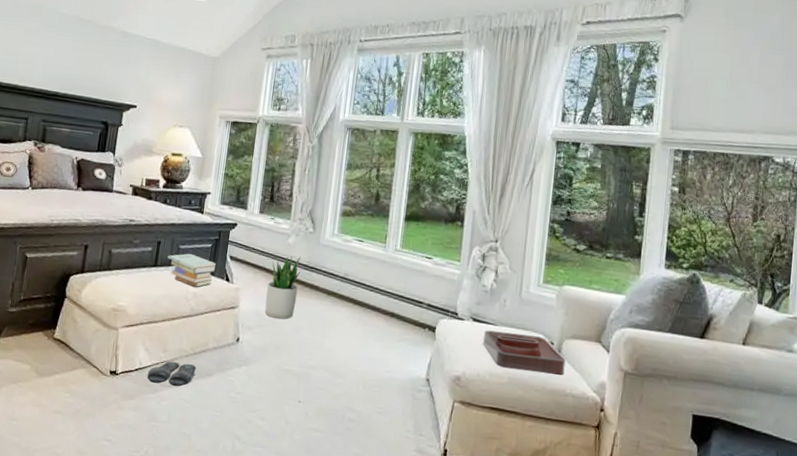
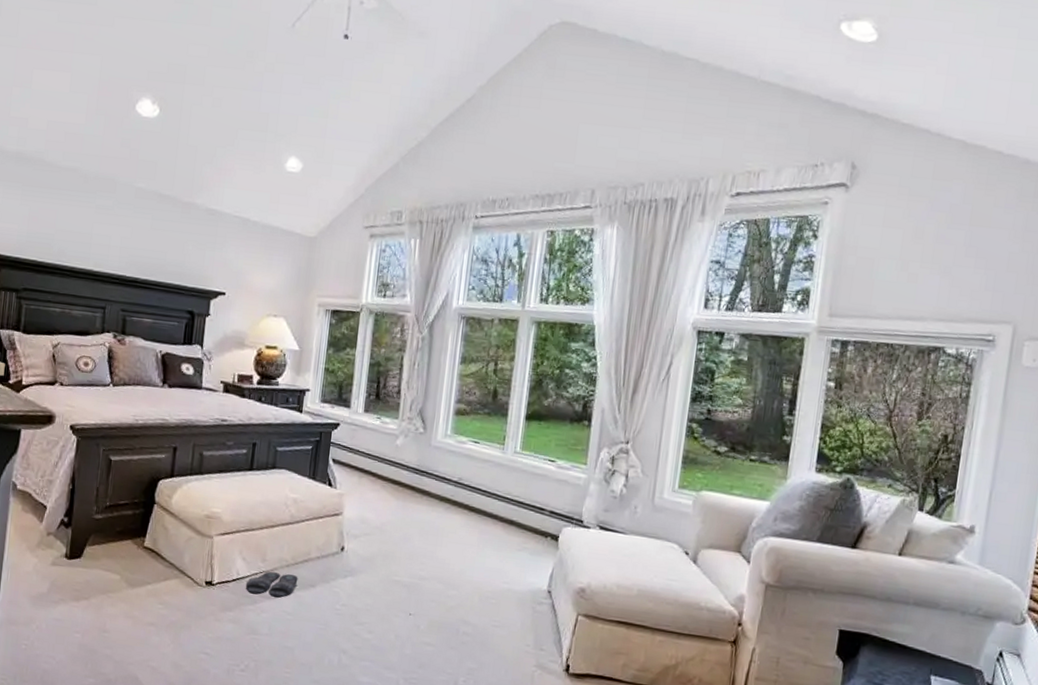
books: present [167,253,217,288] -> none [264,456,318,494]
planter: present [264,256,301,320] -> none [371,459,411,527]
decorative tray: present [483,330,566,375] -> none [611,539,701,587]

